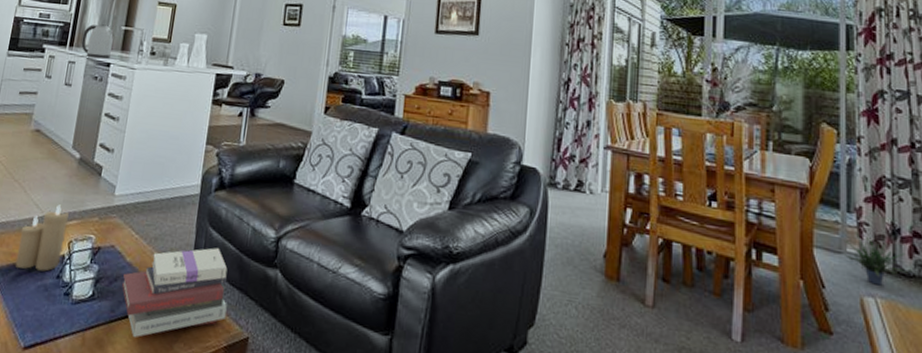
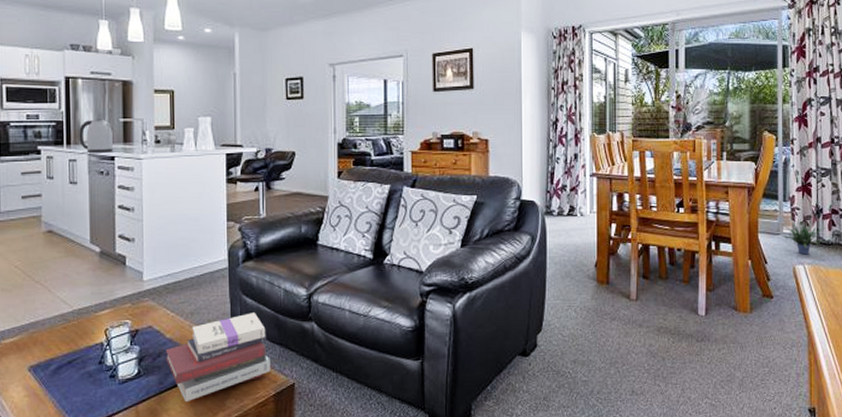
candle: present [15,204,69,272] -> none [52,297,100,361]

